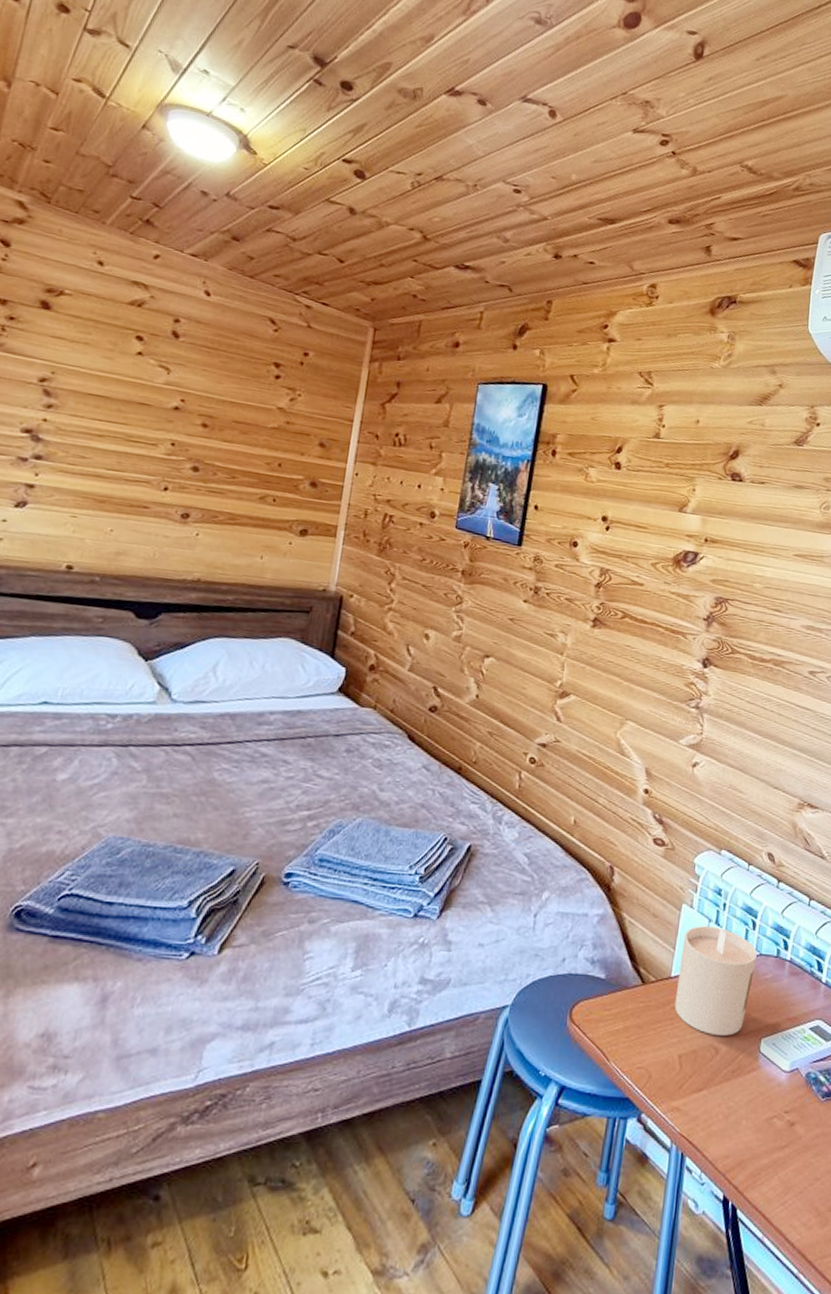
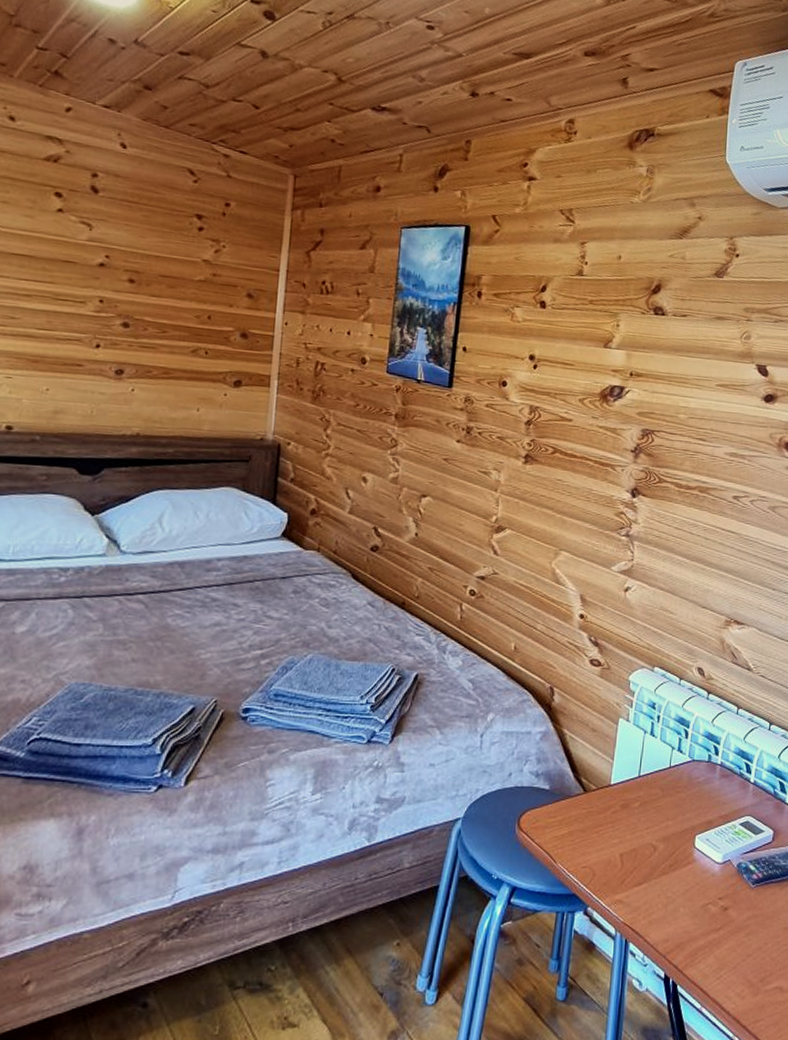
candle: present [674,926,758,1036] -> none [614,738,691,834]

